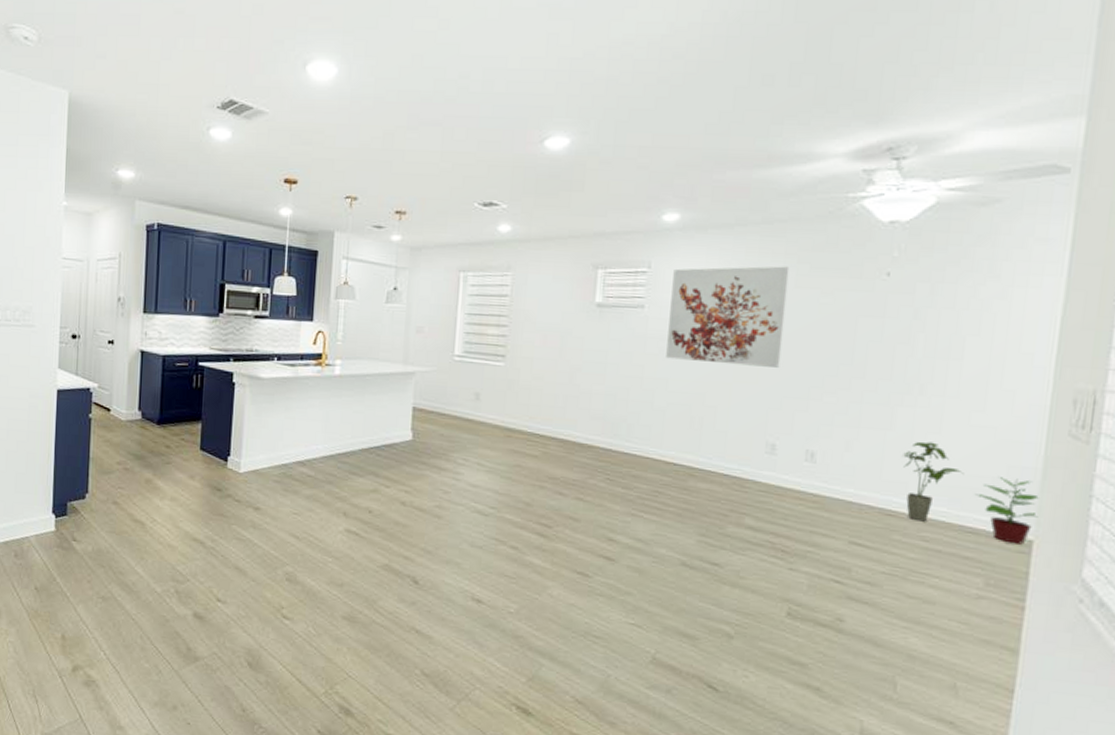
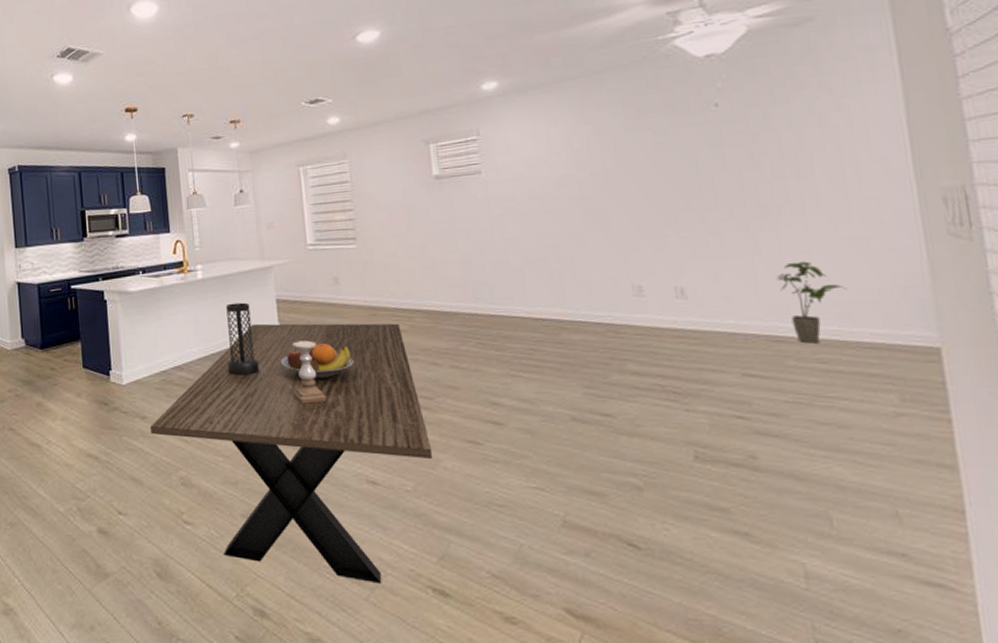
dining table: none [261,429,542,696] -> present [150,323,433,584]
vase: none [351,404,385,480] -> present [226,302,260,376]
fruit bowl: none [406,458,481,494] -> present [280,344,354,379]
candle holder: none [414,452,447,517] -> present [291,340,327,404]
wall art: present [666,266,790,368] -> none [503,113,628,218]
potted plant: present [976,477,1039,545] -> none [865,286,939,354]

